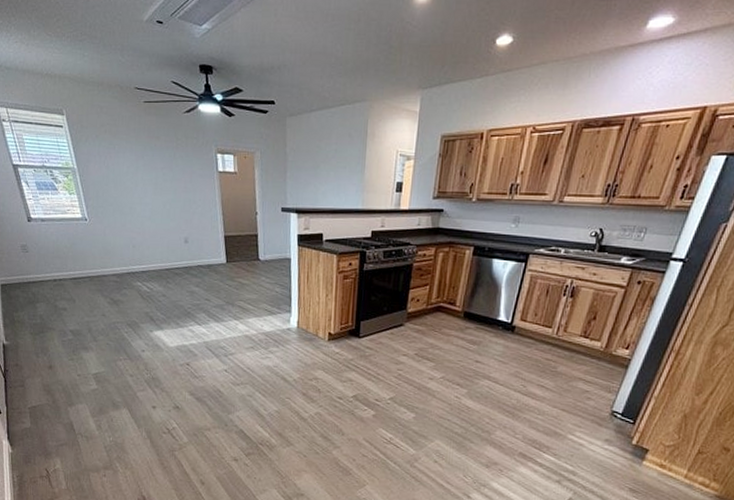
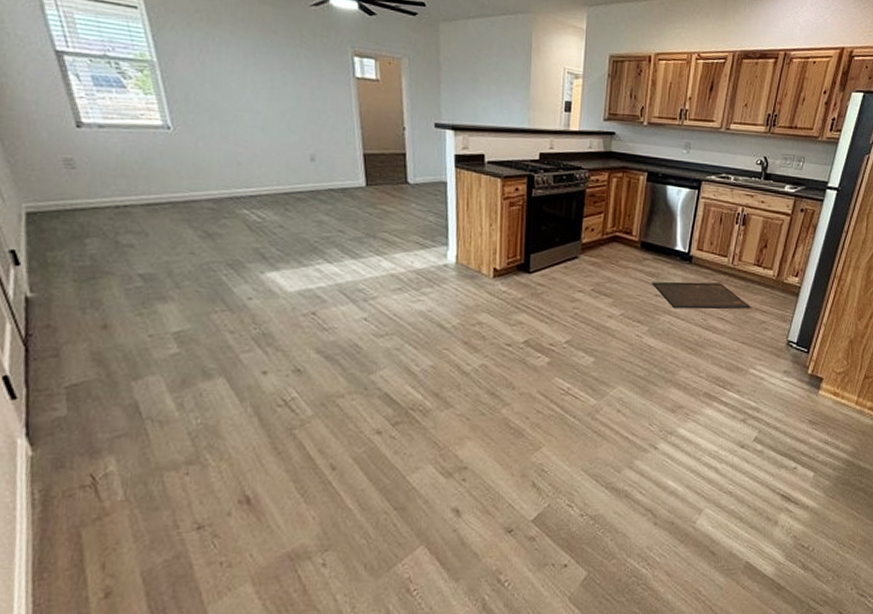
doormat: none [473,349,574,379] -> present [652,282,751,309]

